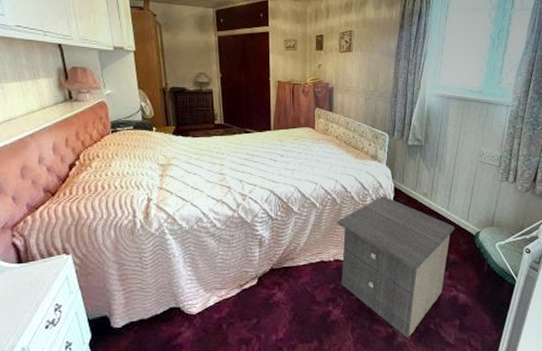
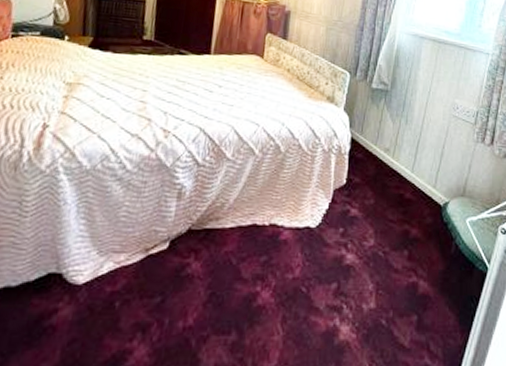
nightstand: present [337,196,455,339] -> none [275,147,419,336]

